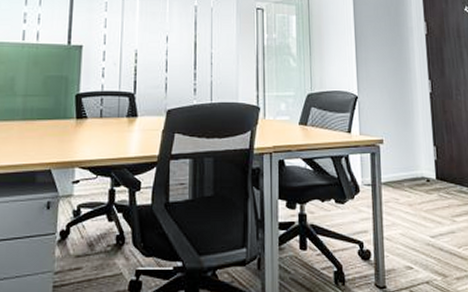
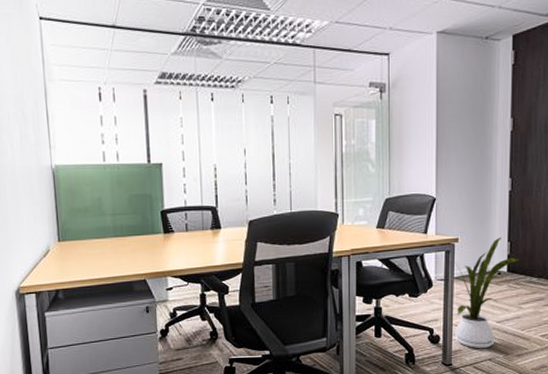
house plant: none [381,140,447,267] -> present [454,237,519,348]

